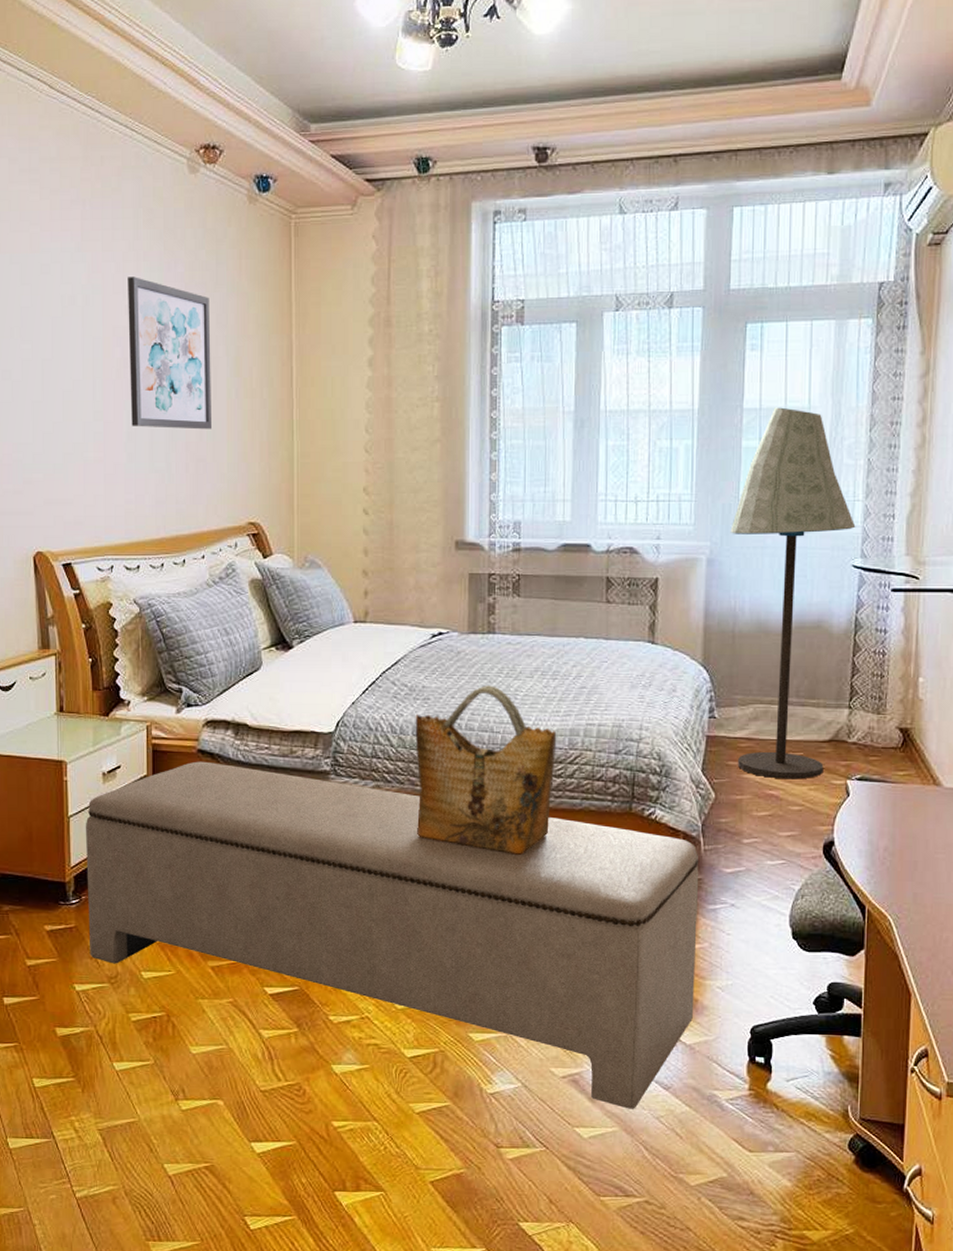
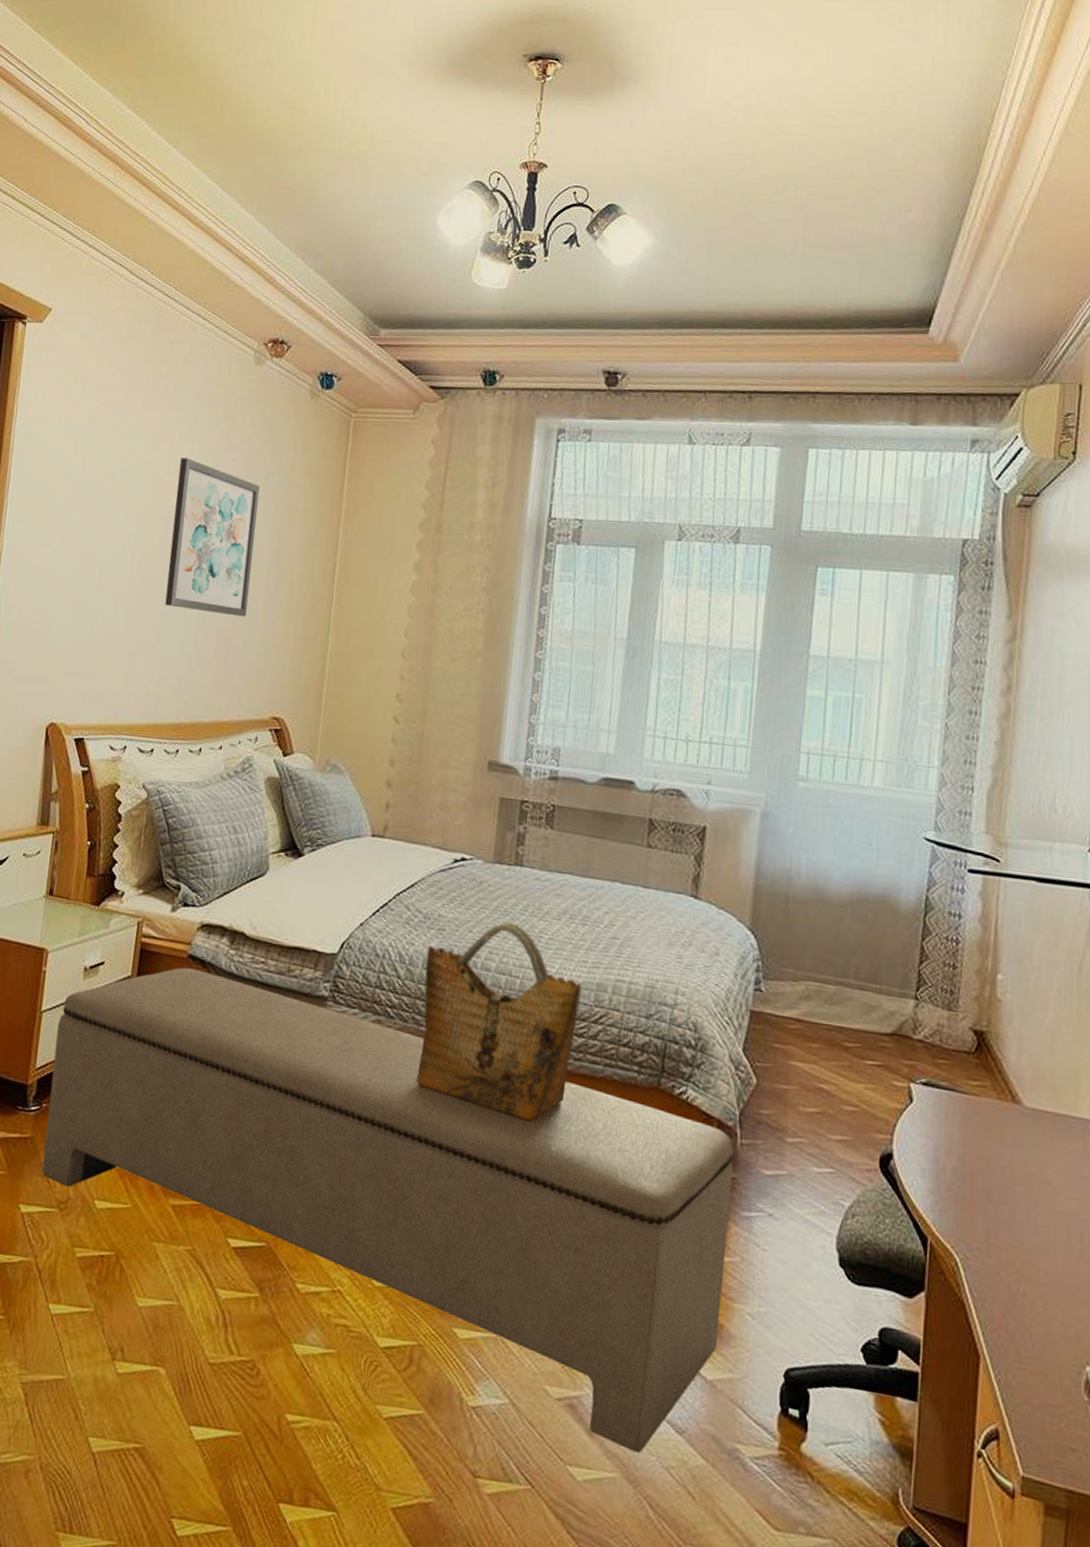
floor lamp: present [730,407,856,780] -> none [785,657,930,1076]

